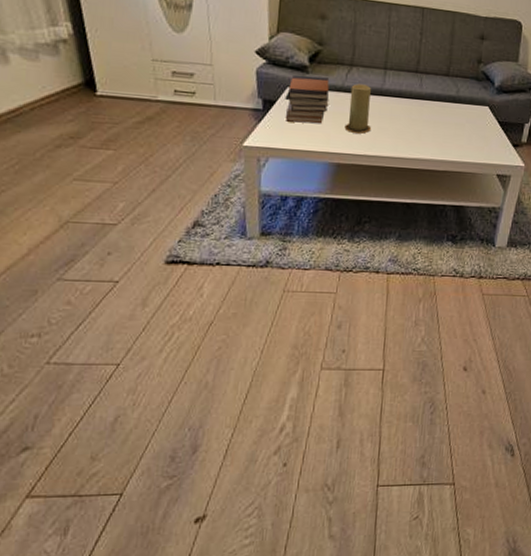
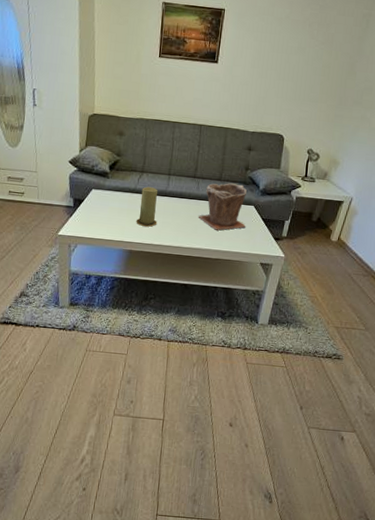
book stack: present [285,75,330,124] -> none [90,180,125,219]
plant pot: none [421,79,480,137] -> present [198,183,247,231]

